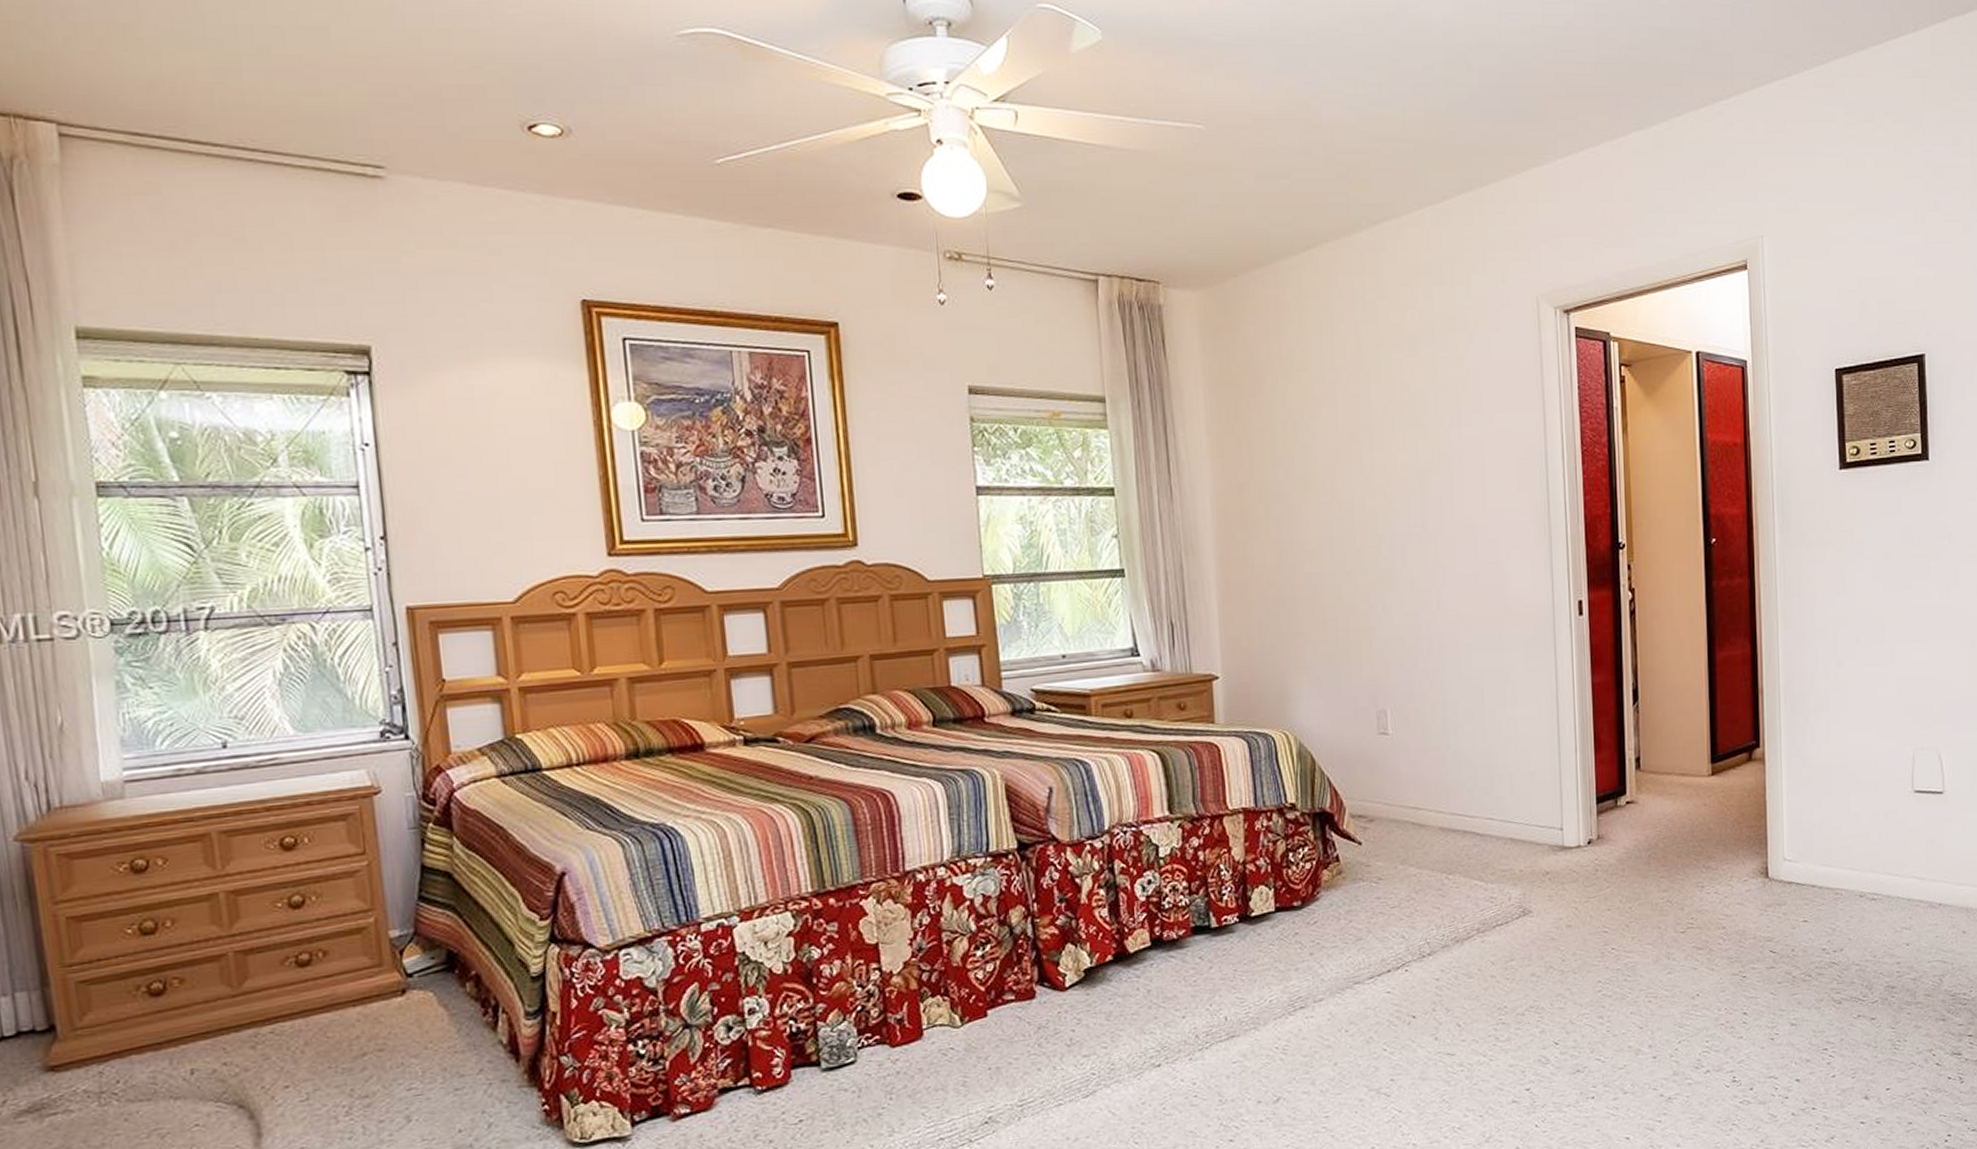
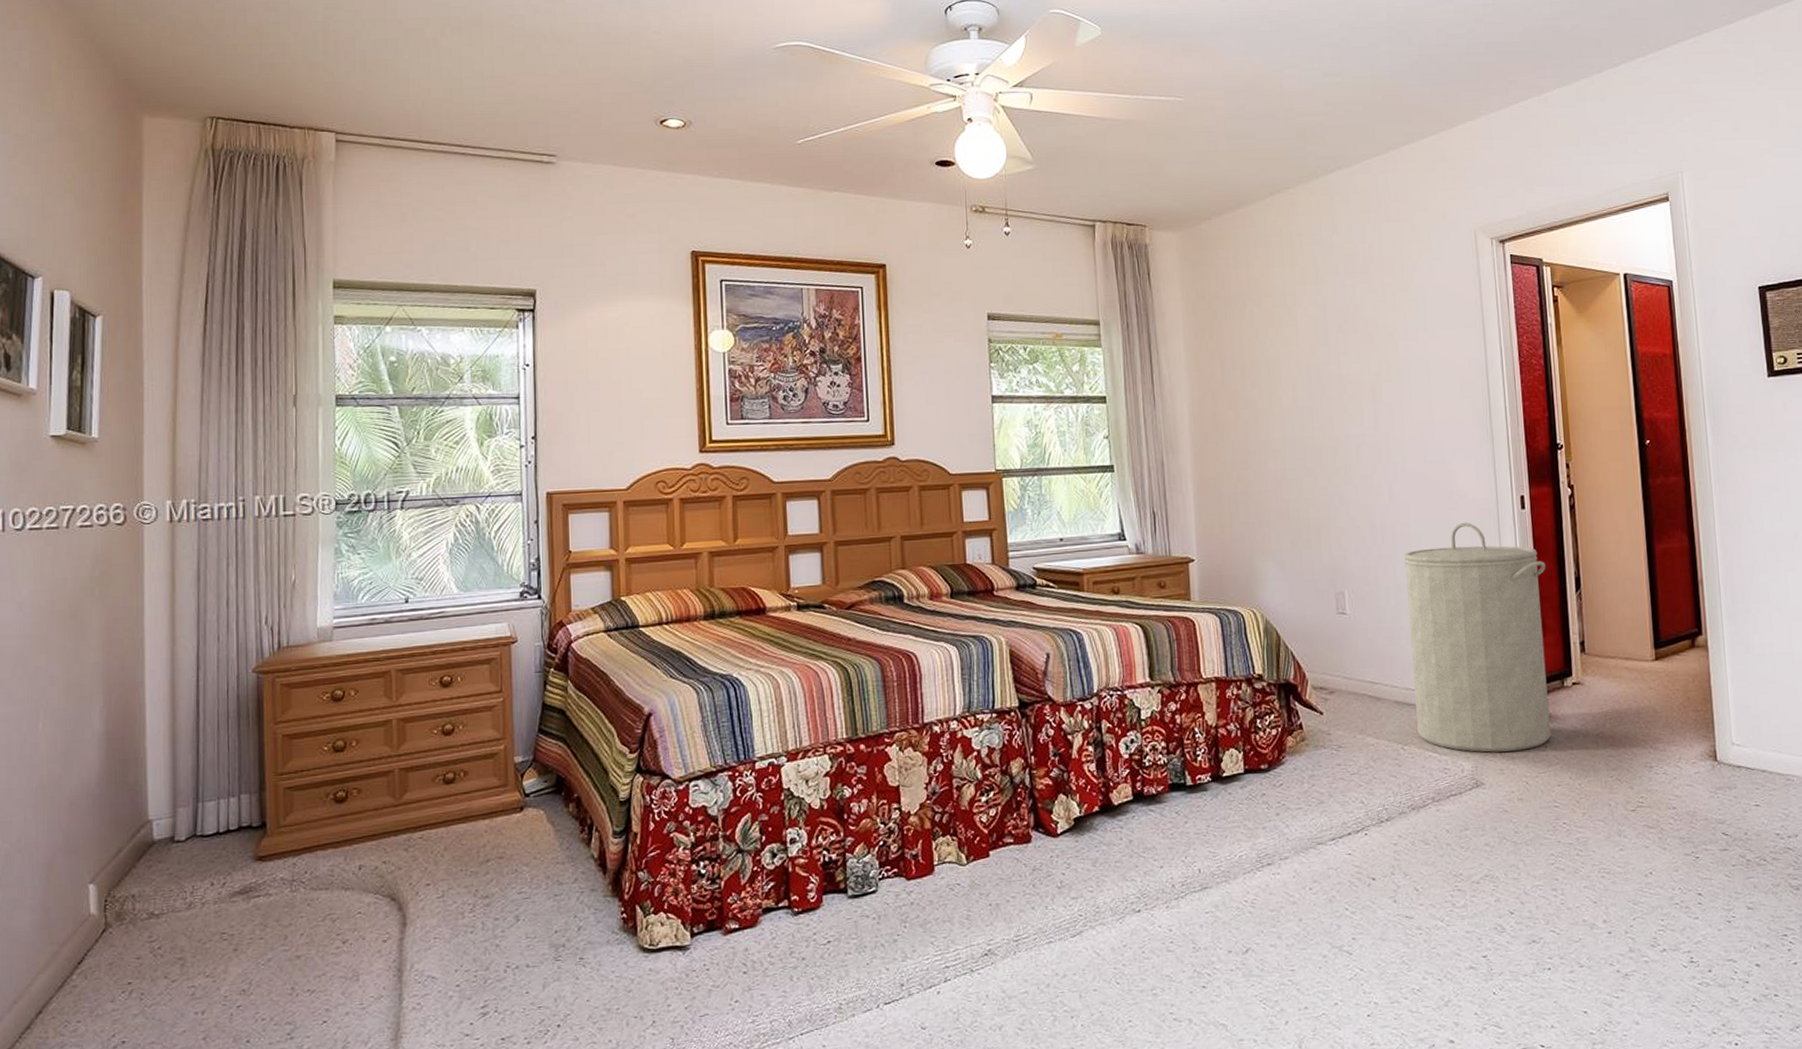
laundry hamper: none [1452,630,1603,879] -> present [1404,522,1551,753]

